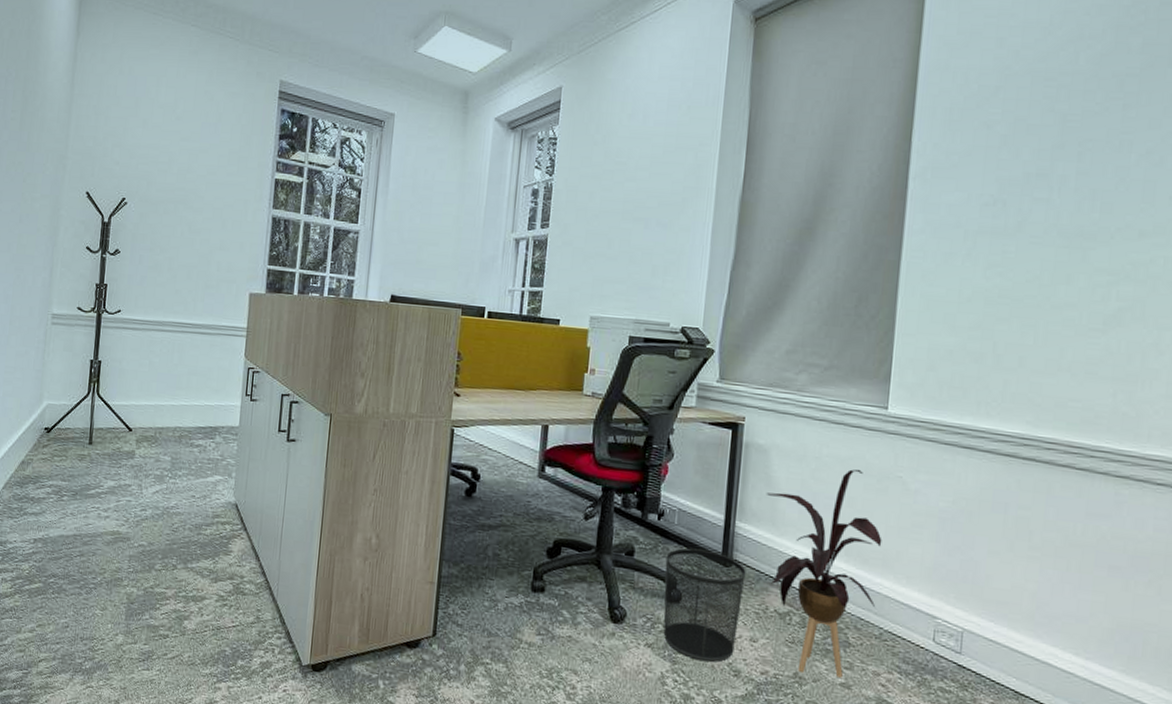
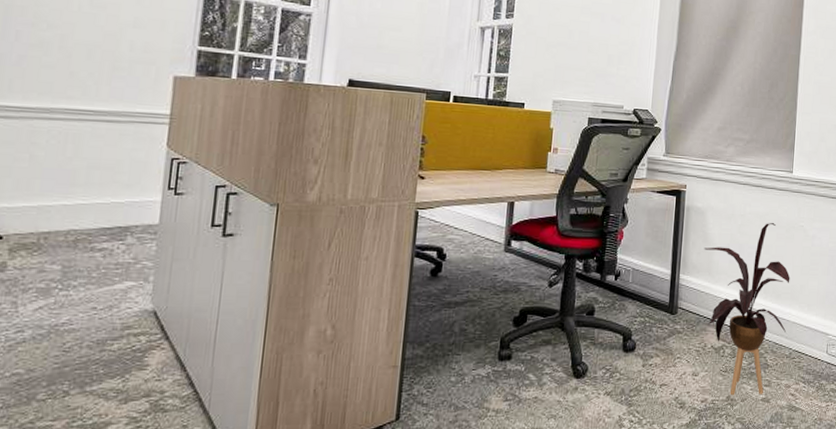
waste bin: present [663,548,746,663] -> none [620,302,689,400]

